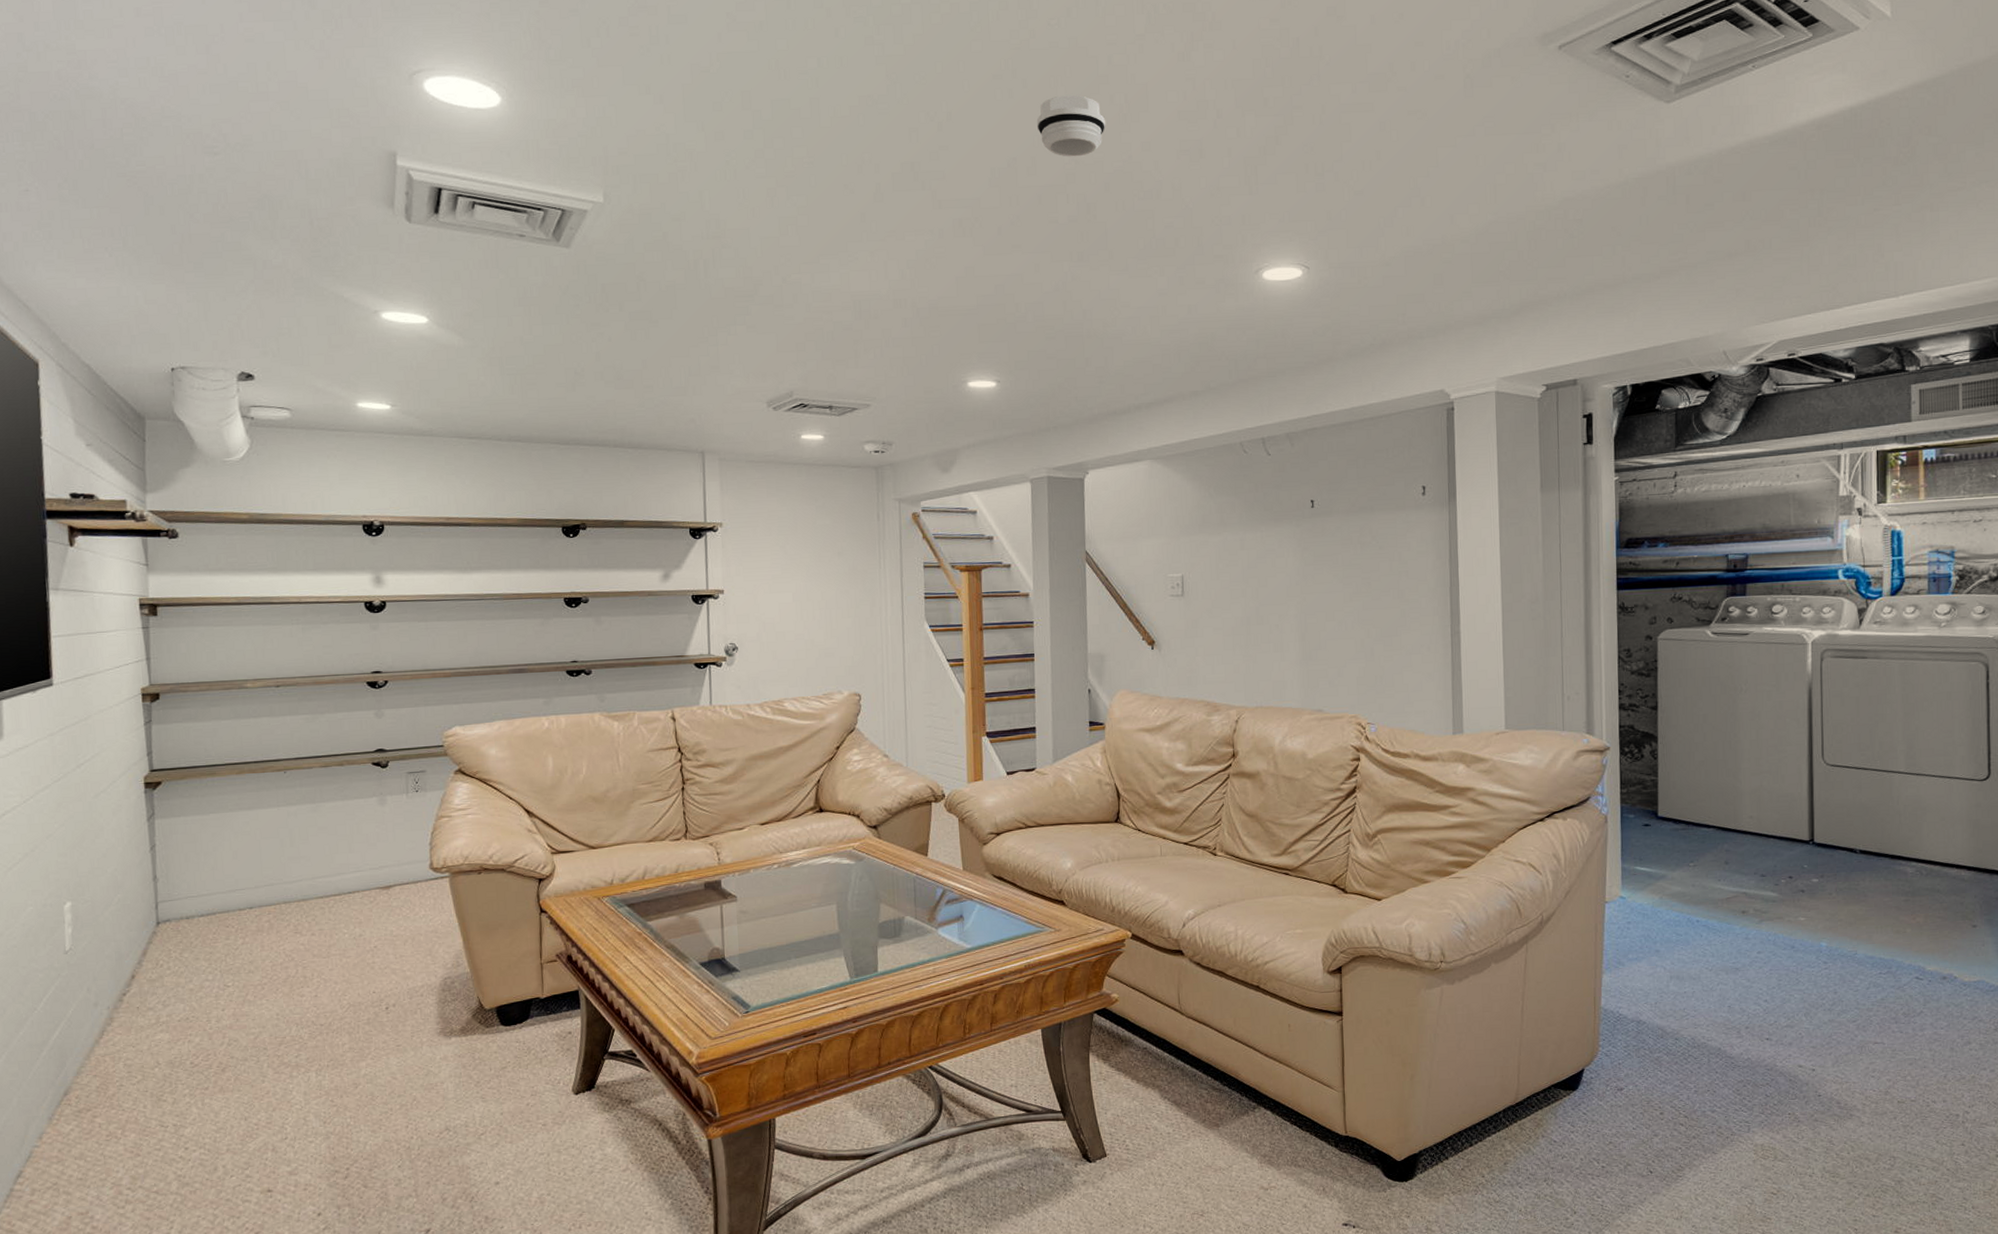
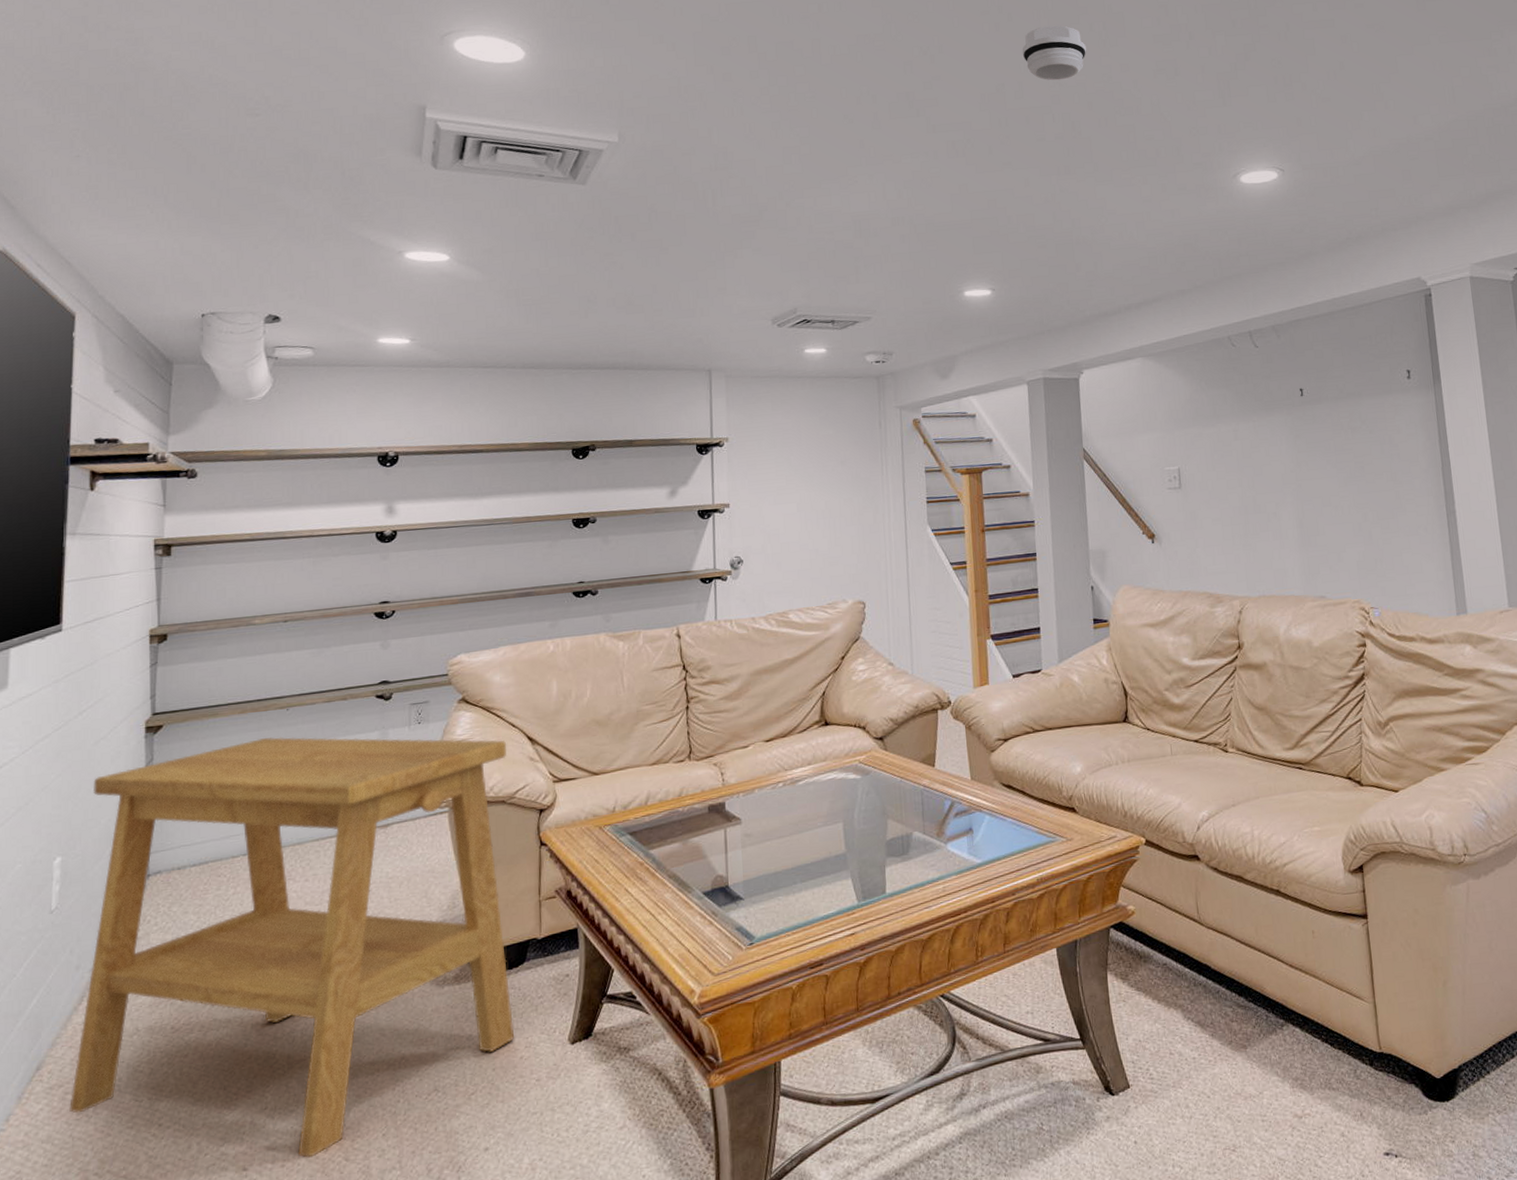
side table: none [97,798,521,1183] -> present [69,737,515,1158]

